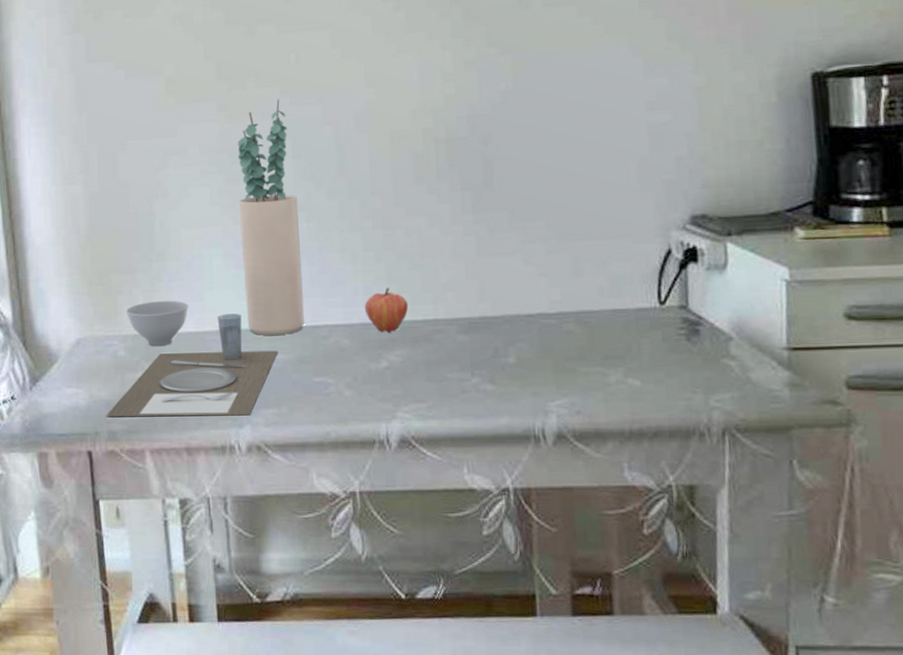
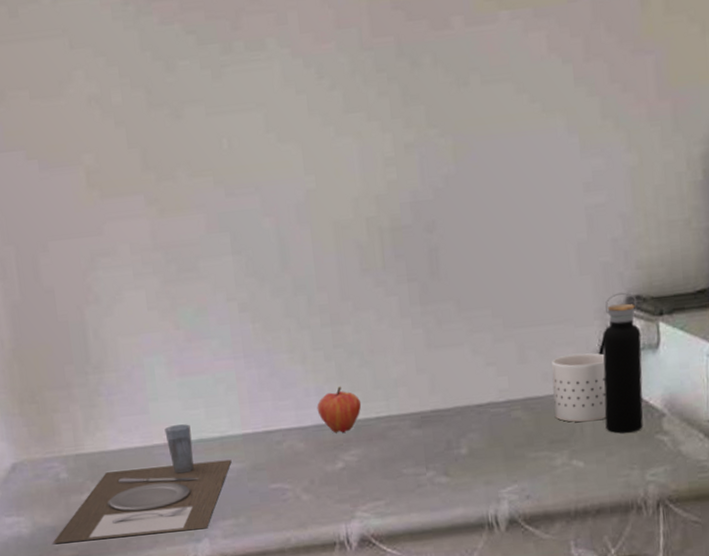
bowl: present [125,301,189,347] -> none [64,415,133,466]
vase: present [237,99,304,335] -> none [172,189,257,445]
mug: none [607,269,667,340] -> present [551,353,607,423]
water bottle: none [663,210,708,354] -> present [602,292,643,433]

